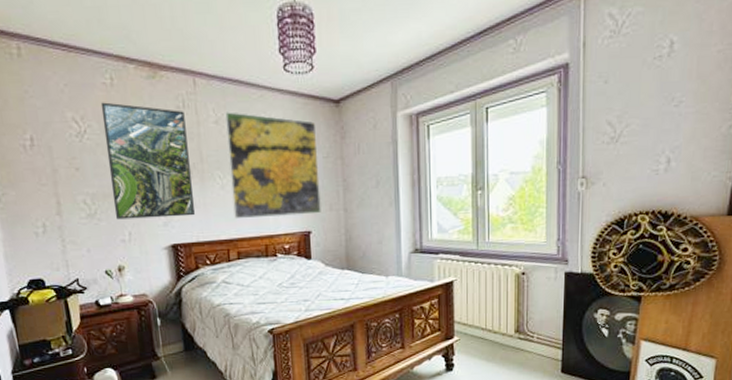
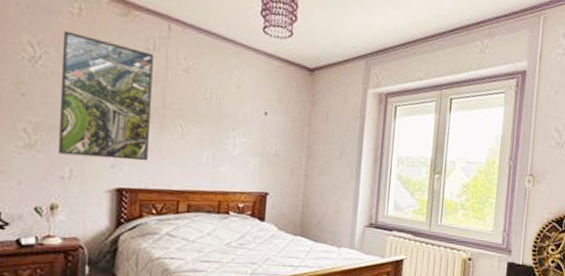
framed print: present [224,111,322,220] -> none [189,62,288,177]

